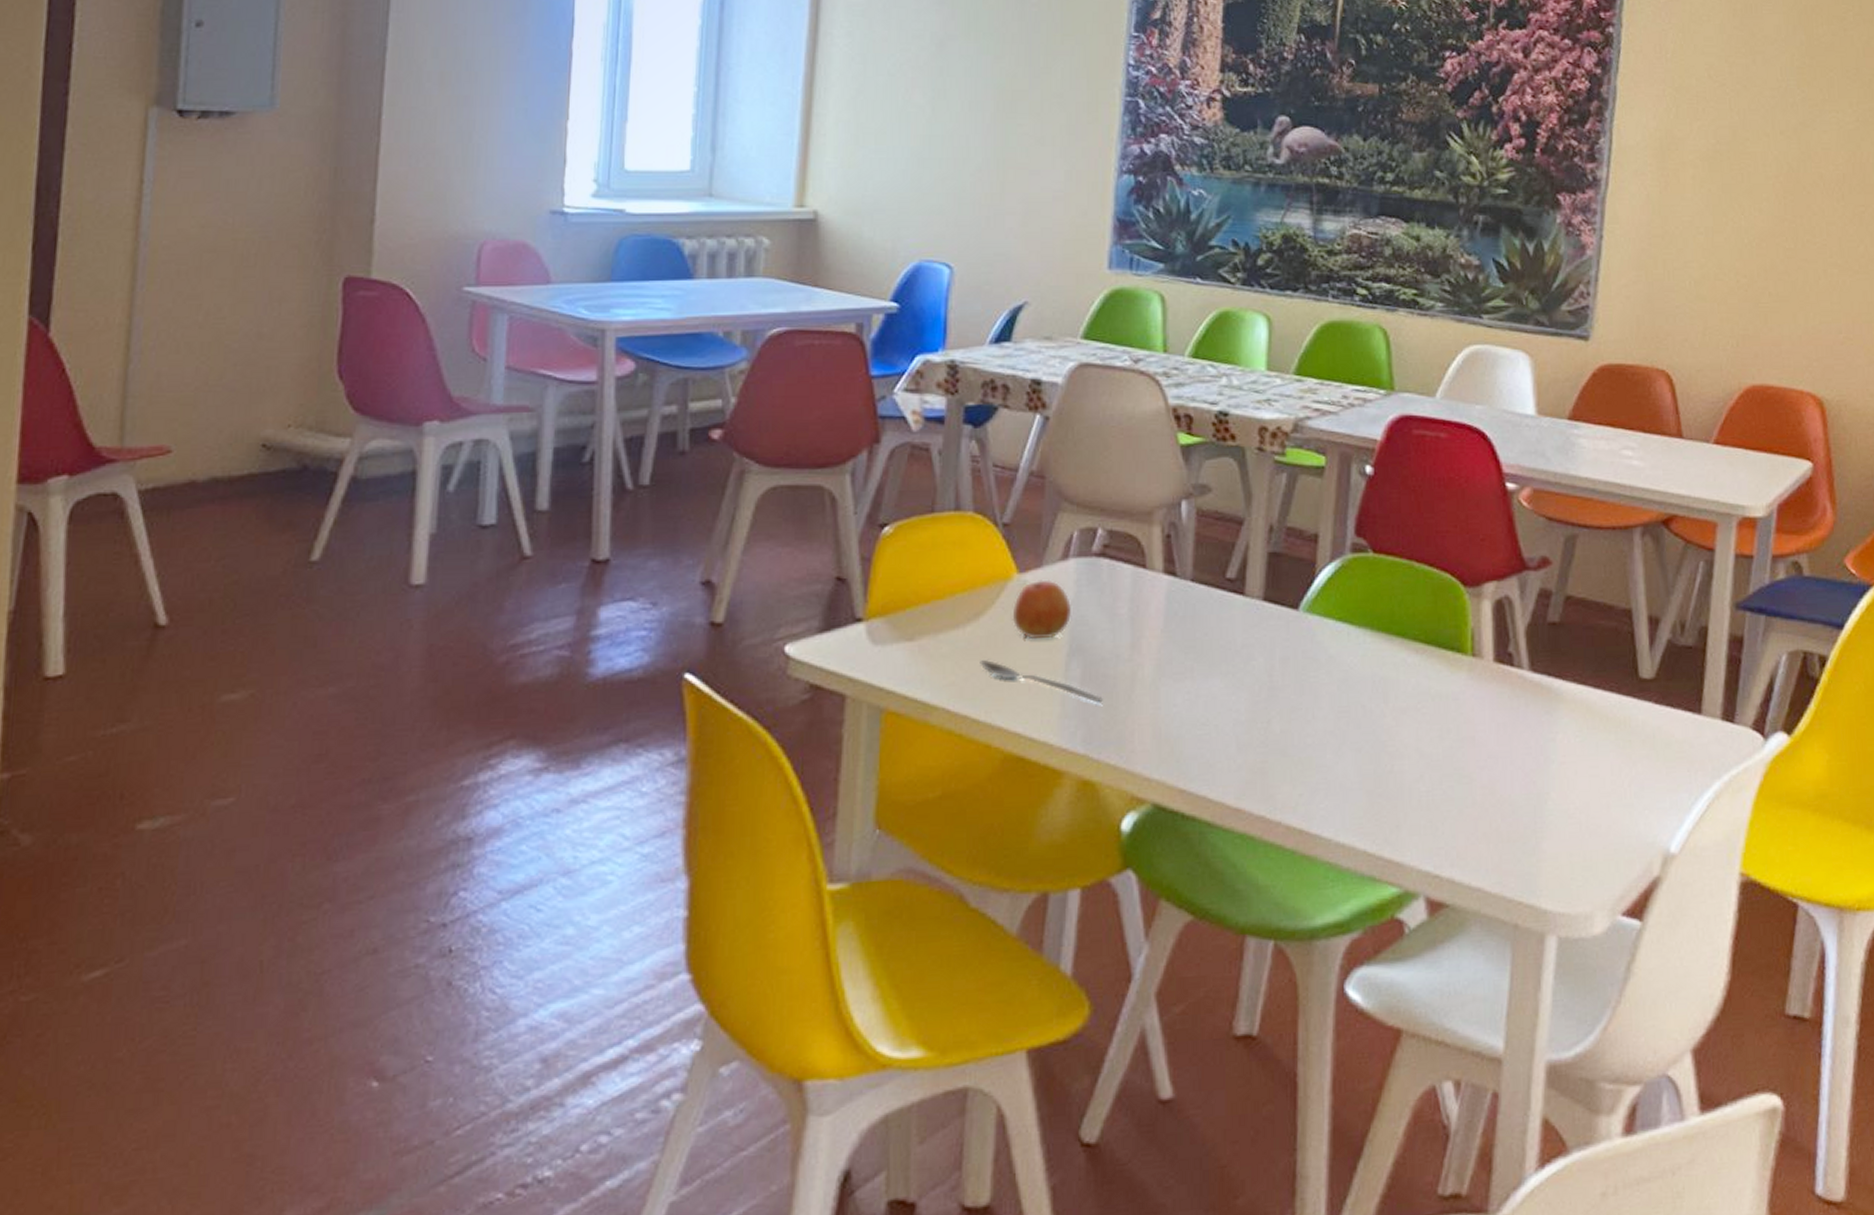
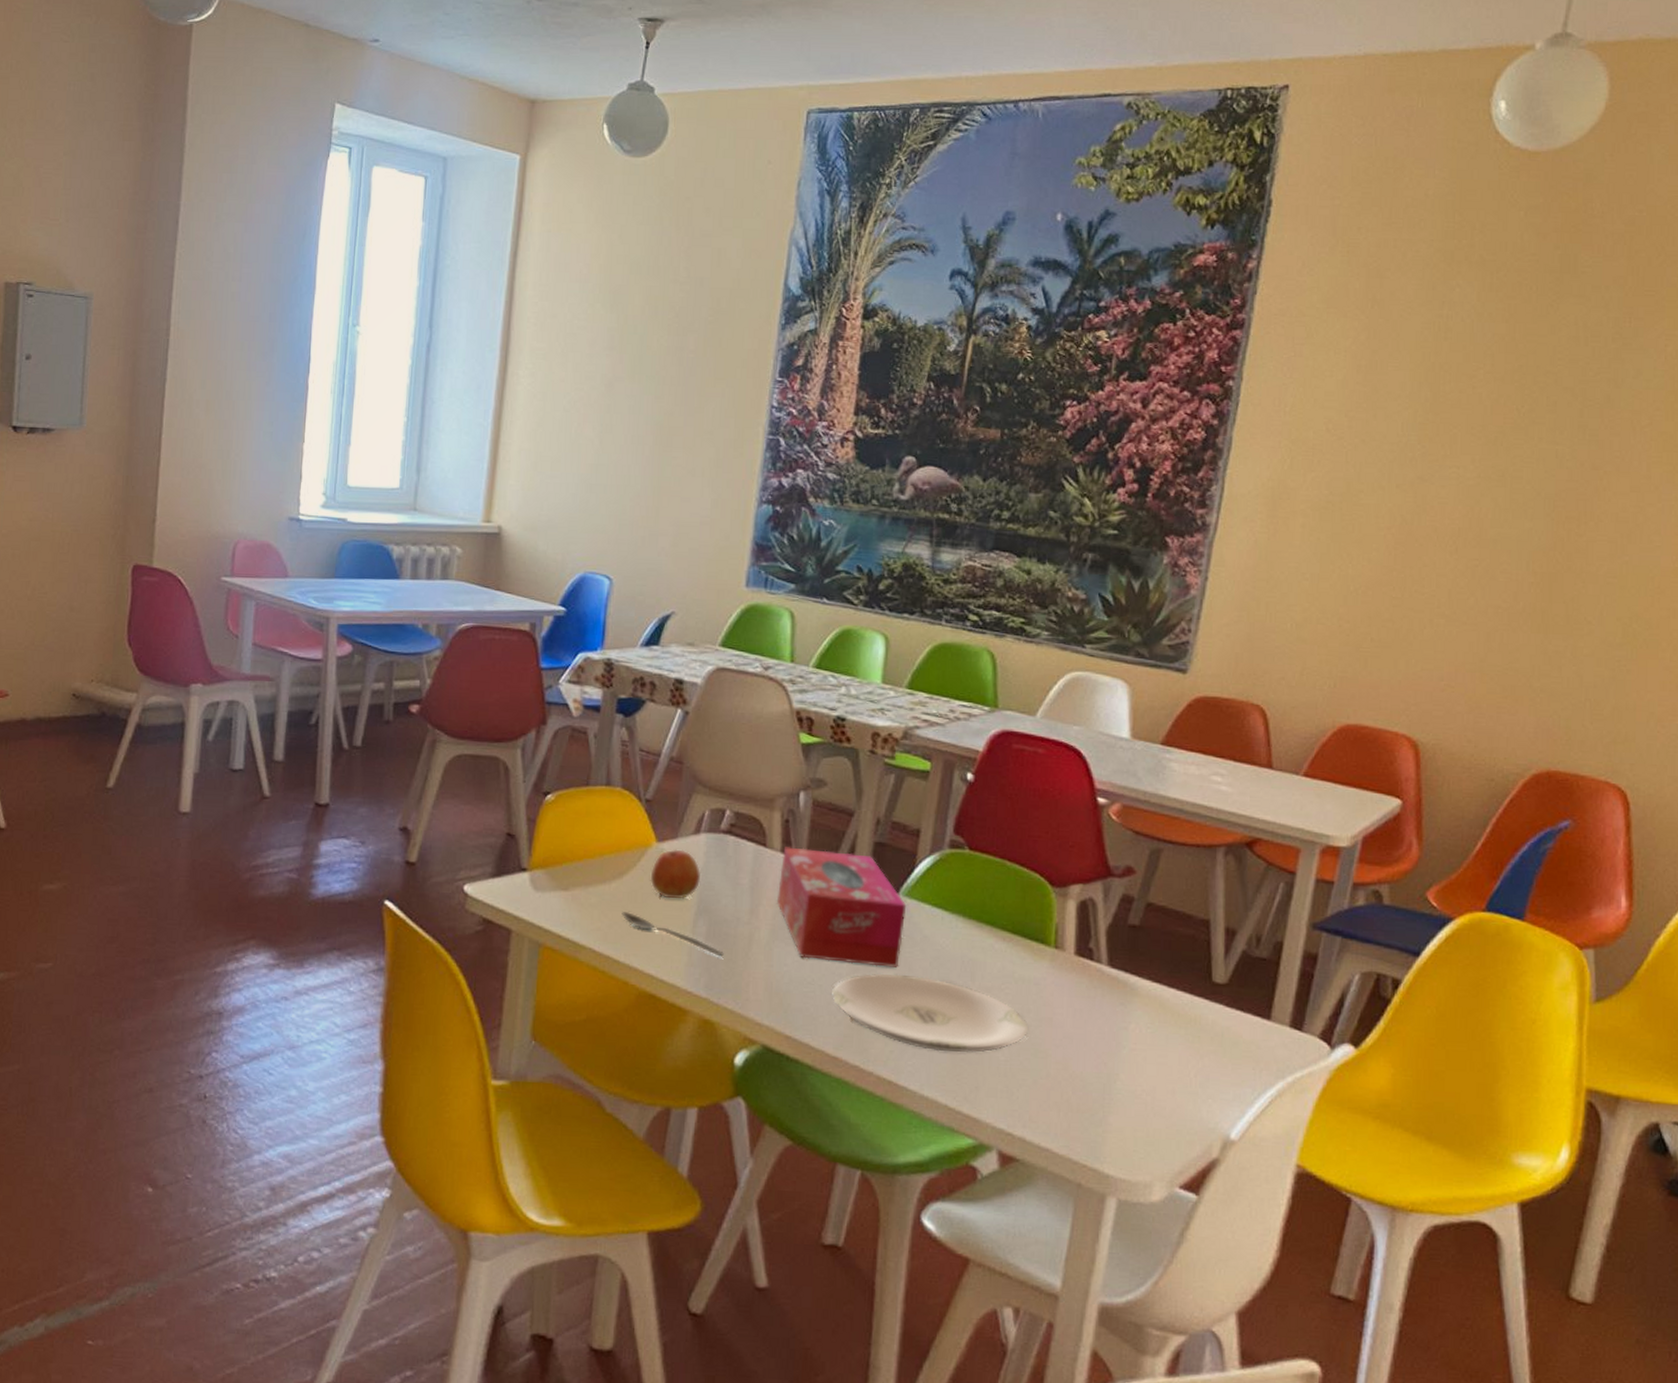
tissue box: none [1162,566,1308,697] -> present [777,847,907,967]
plate: none [1230,703,1450,789] -> present [832,974,1029,1052]

